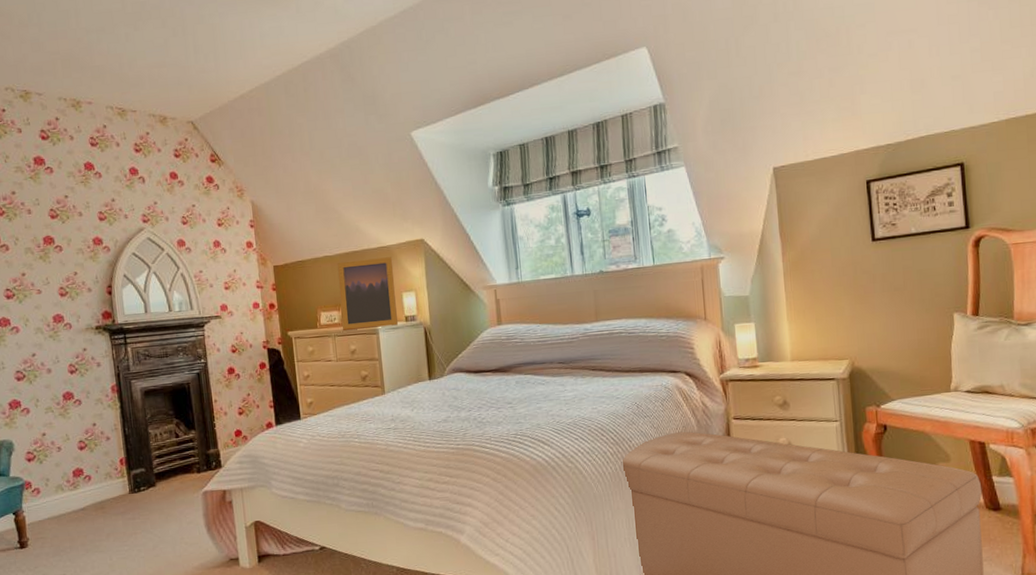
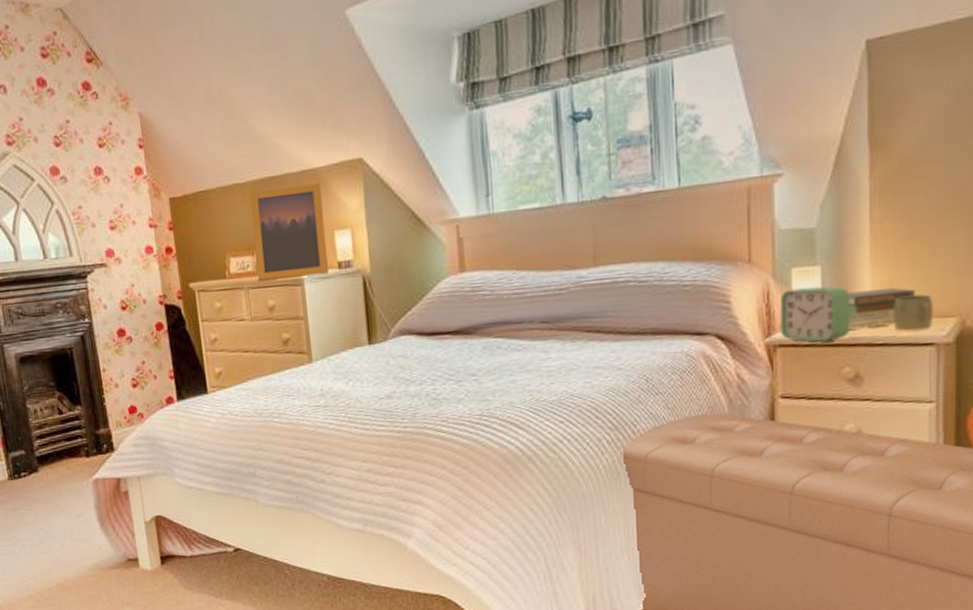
alarm clock: none [728,337,778,378] -> present [780,286,851,342]
books: none [775,338,820,370] -> present [849,287,916,331]
mug: none [805,343,833,370] -> present [893,294,934,332]

